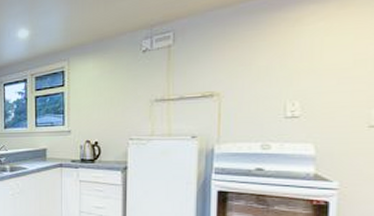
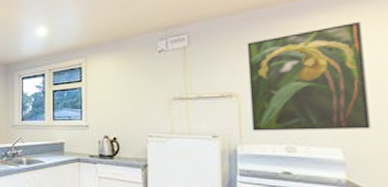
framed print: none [230,11,349,130] -> present [247,21,371,131]

